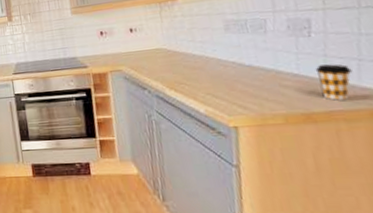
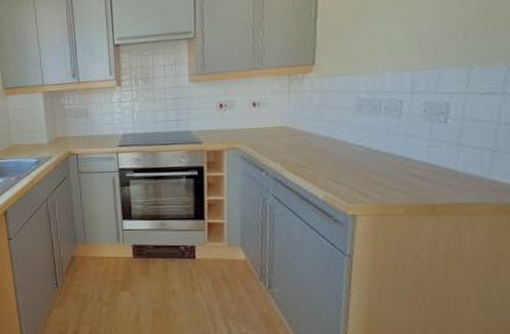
coffee cup: present [315,64,353,101] -> none [445,154,484,193]

